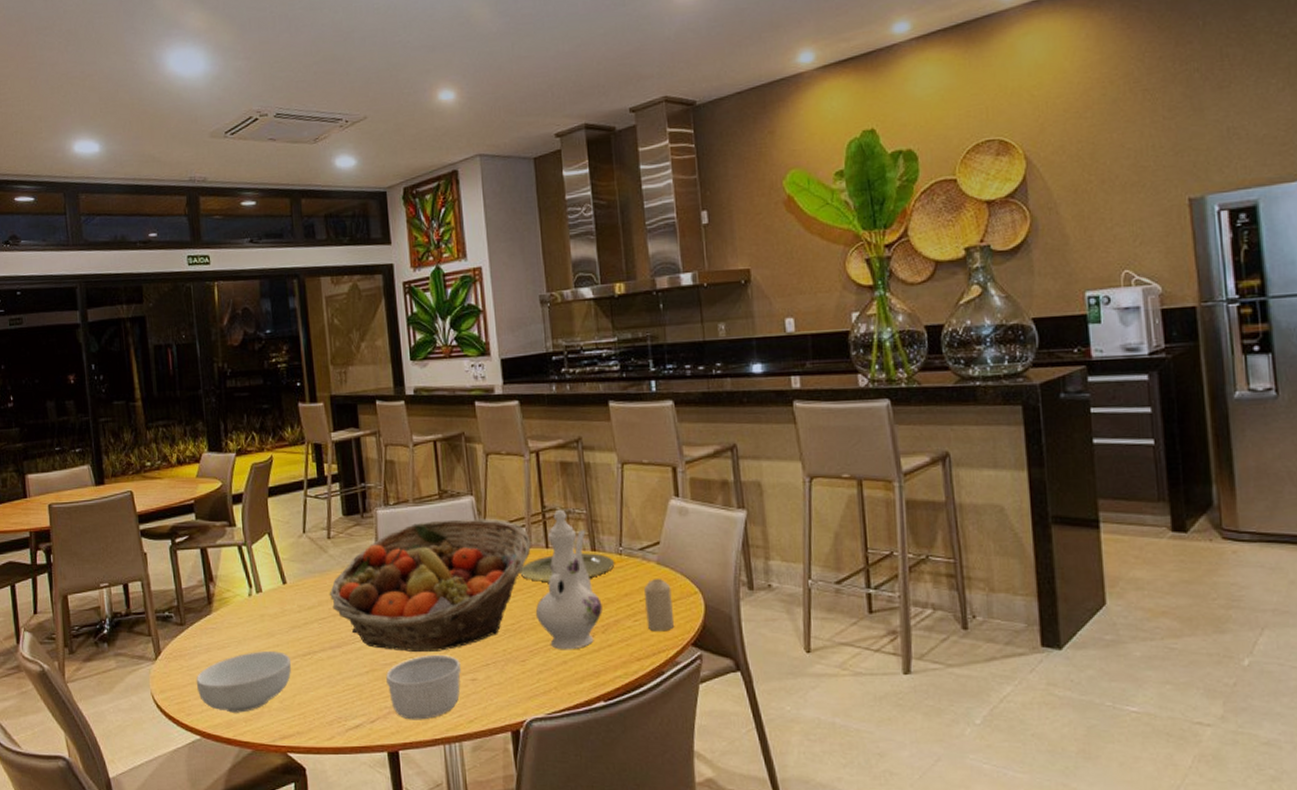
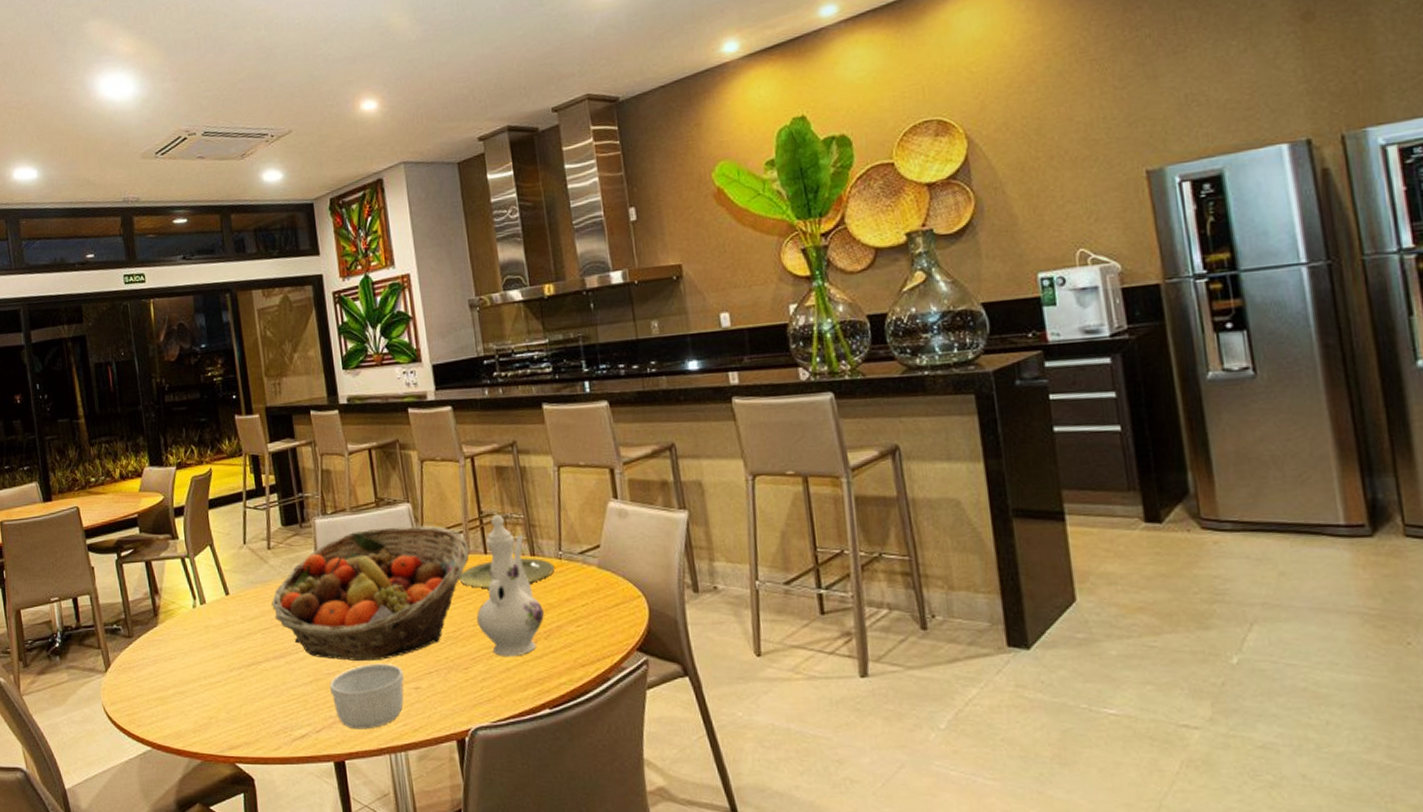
cereal bowl: present [196,651,292,713] -> none [145,662,237,724]
candle: present [644,578,675,632] -> none [586,582,619,637]

